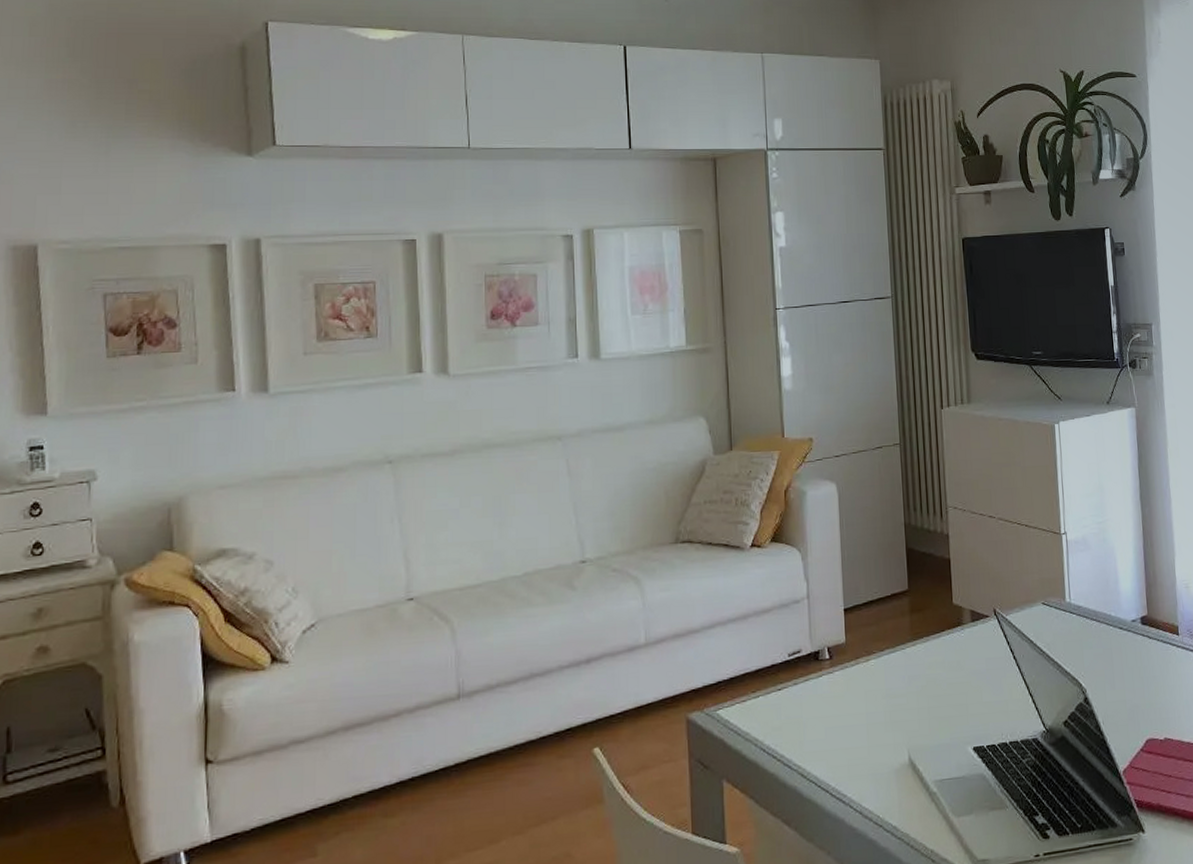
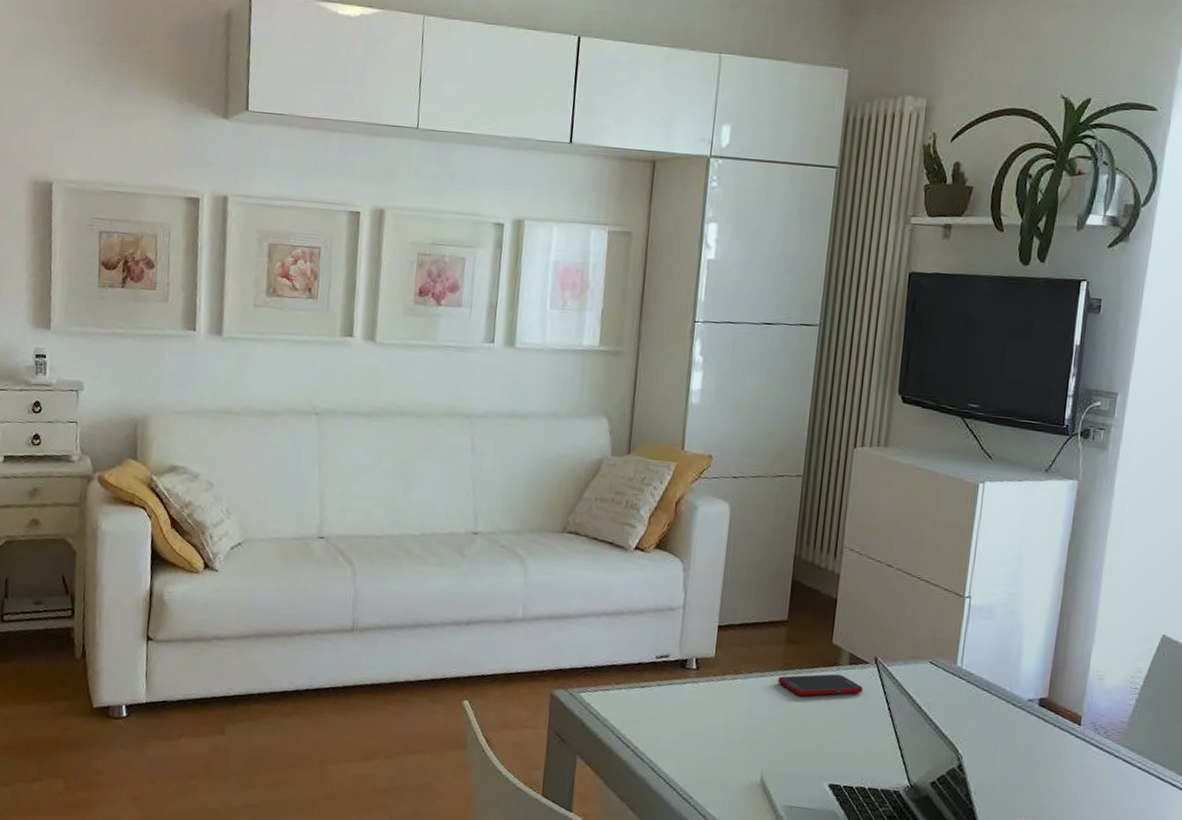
cell phone: none [909,634,988,664] -> present [778,674,863,696]

